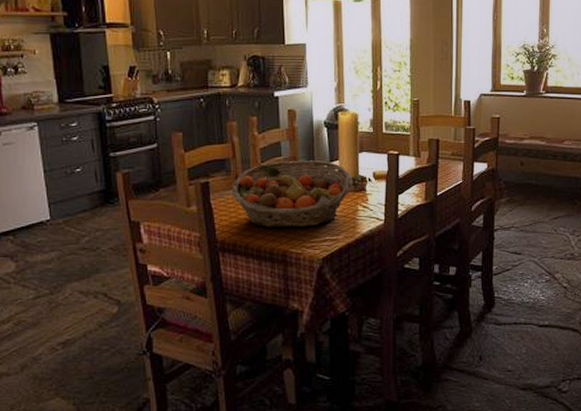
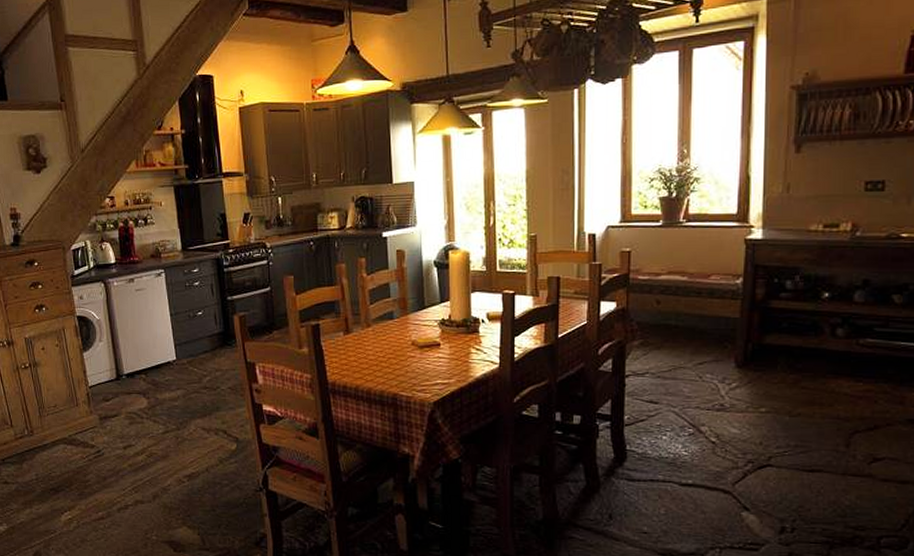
fruit basket: present [231,160,352,228] -> none [341,301,464,370]

